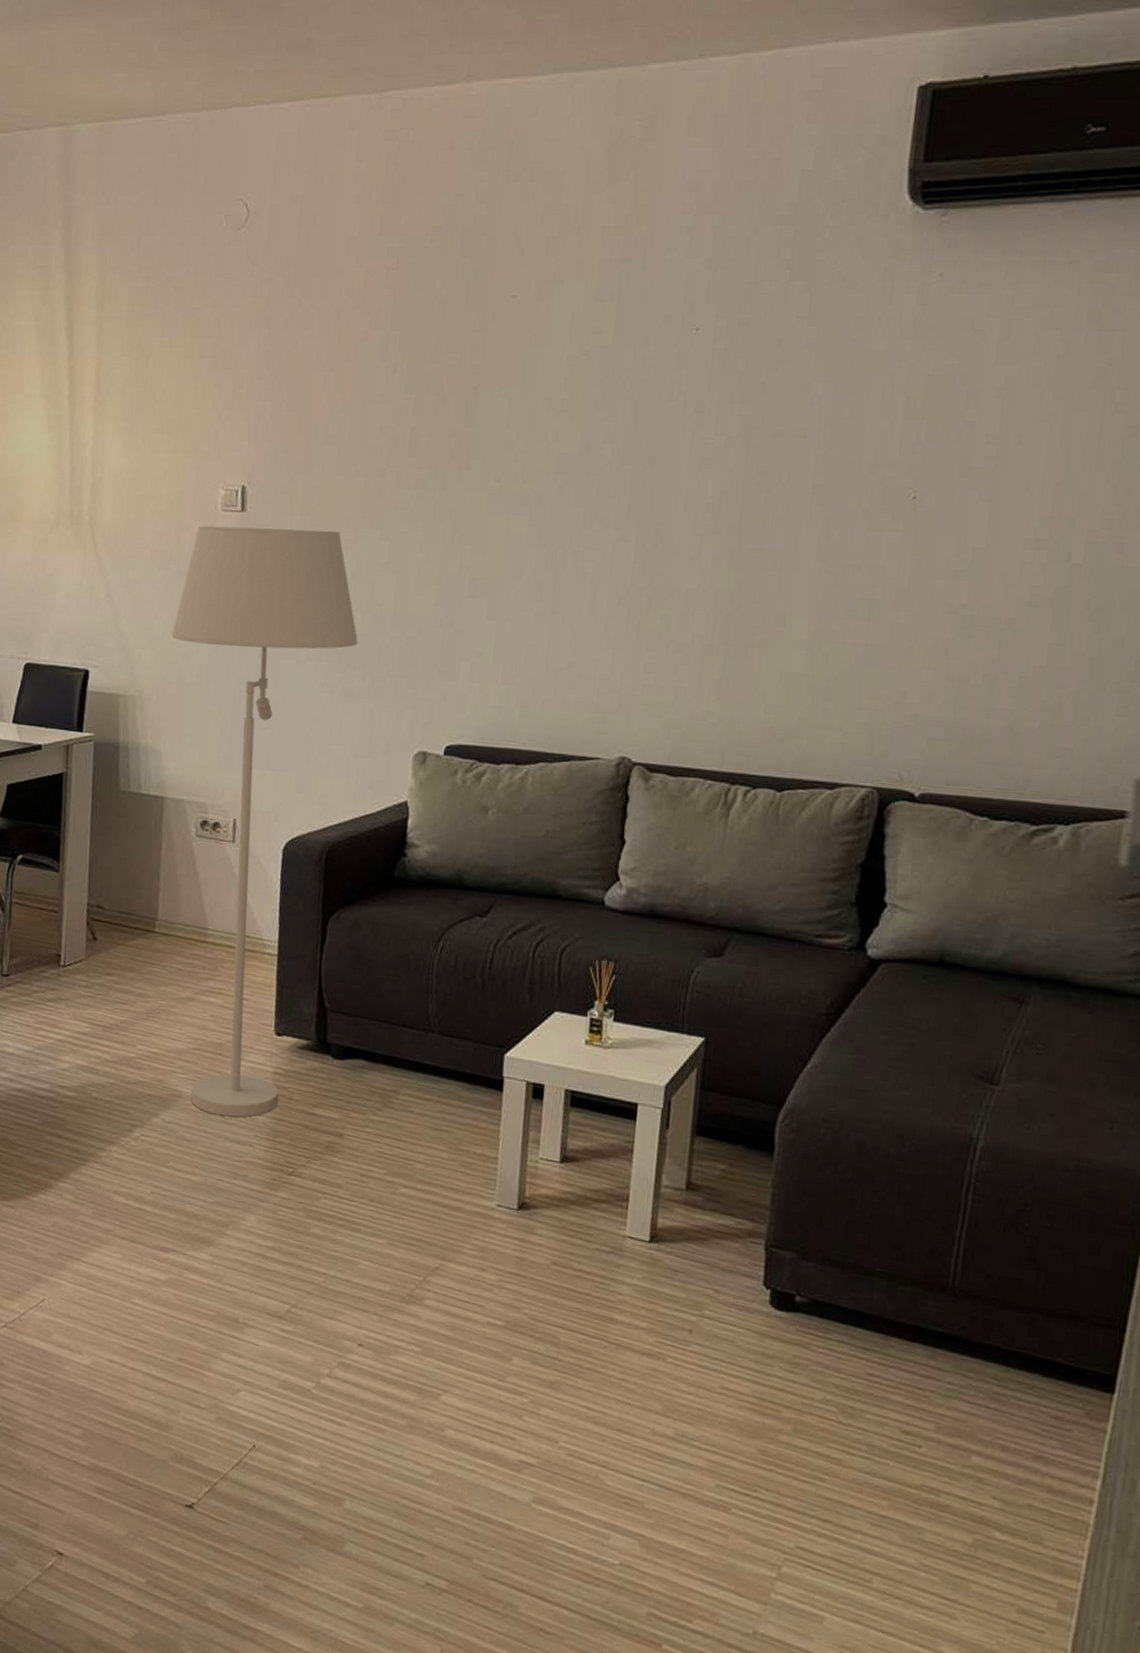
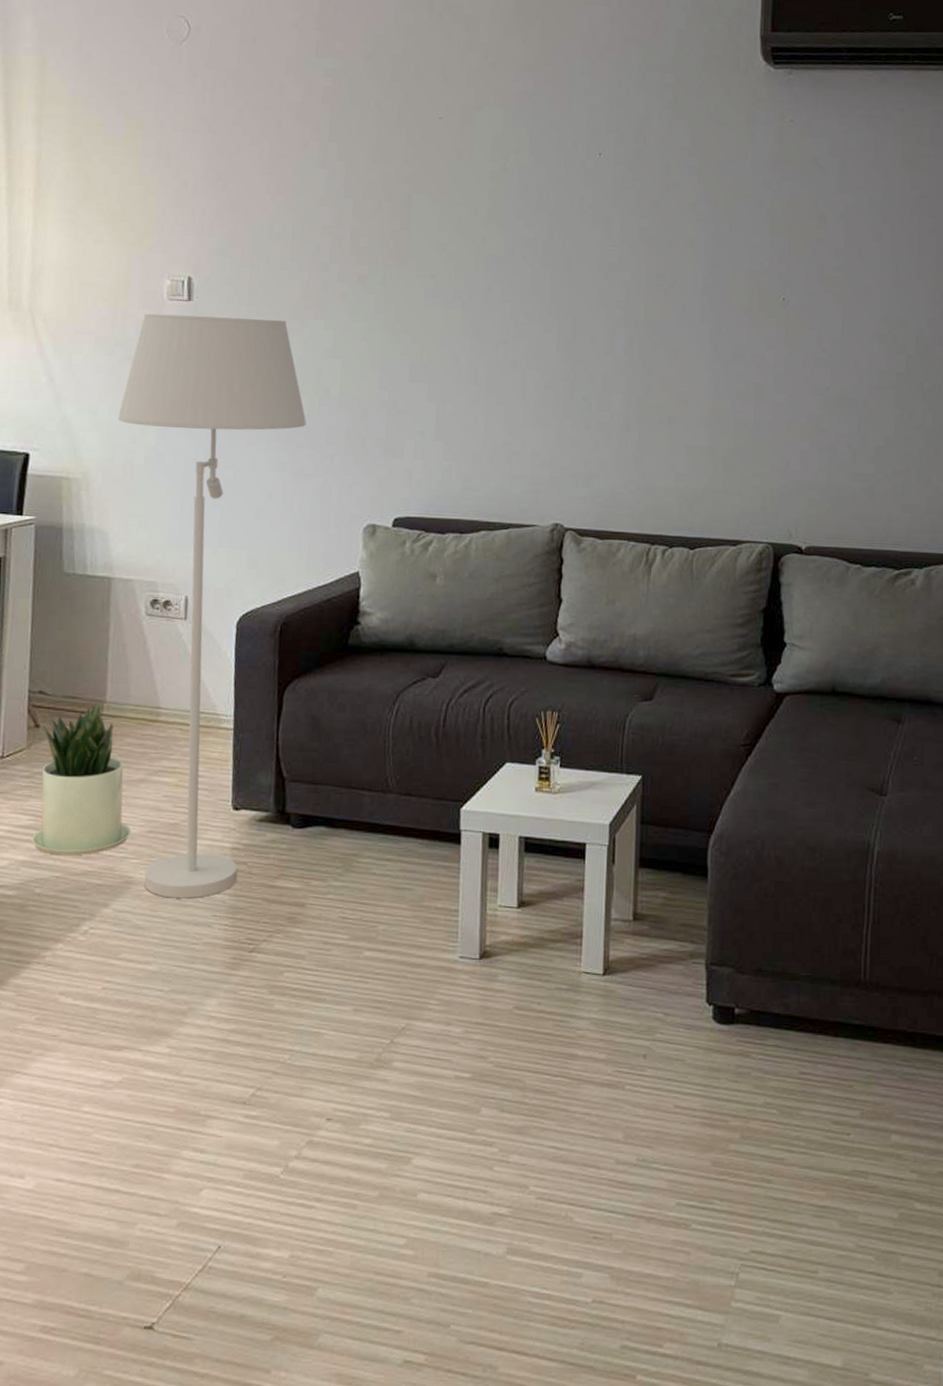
planter: none [89,919,180,1066] -> present [31,702,131,856]

